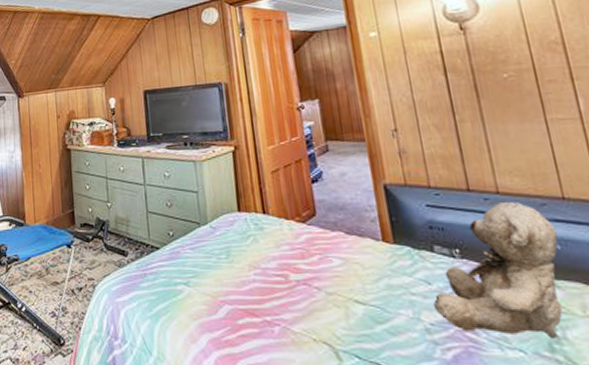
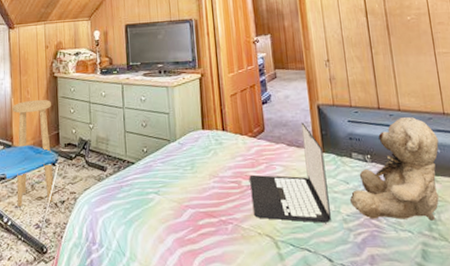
stool: none [23,174,70,292] -> present [12,99,54,207]
laptop: none [299,206,409,332] -> present [249,122,331,223]

